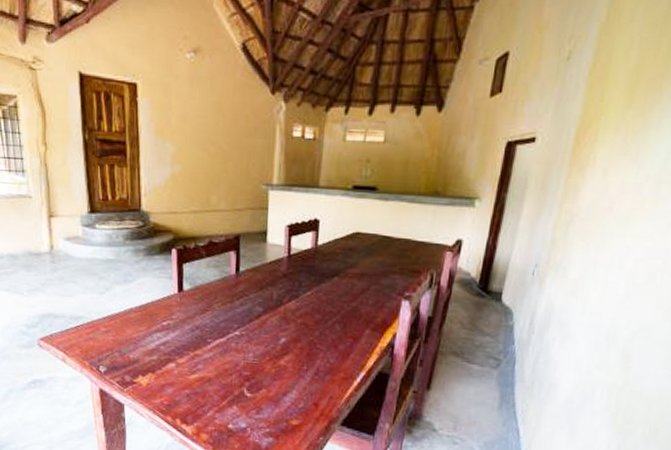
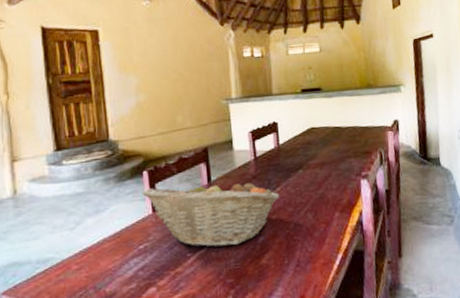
fruit basket: none [168,267,308,342] -> present [141,178,279,248]

